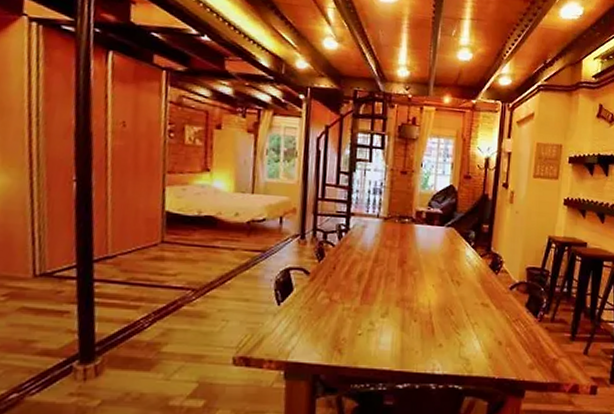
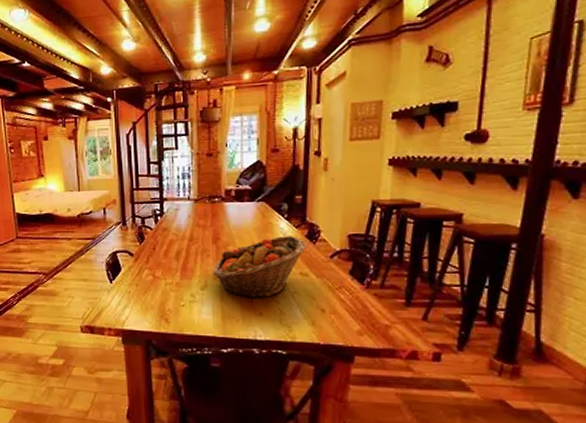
fruit basket: none [395,264,489,329] -> present [212,236,306,298]

